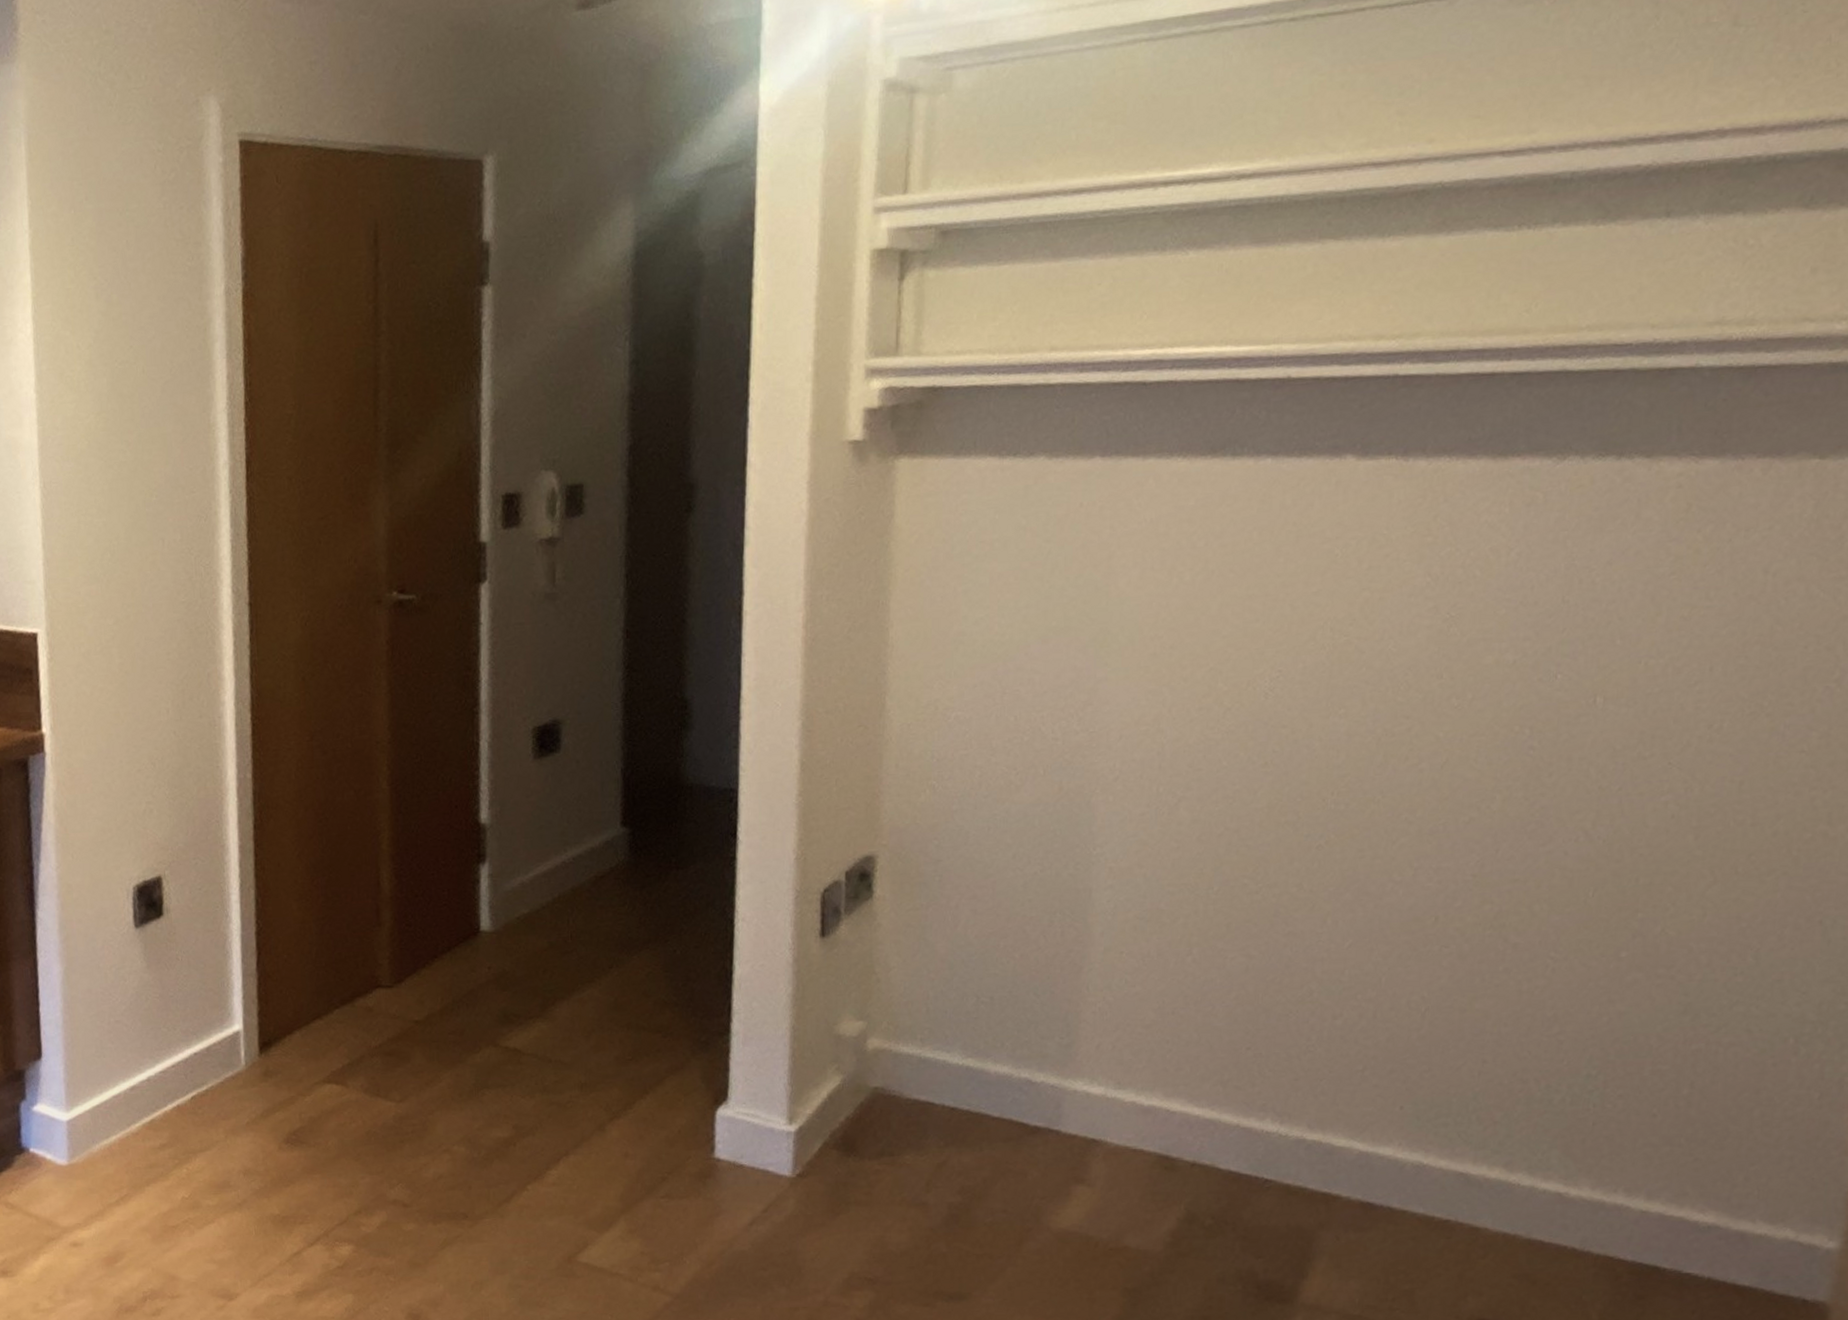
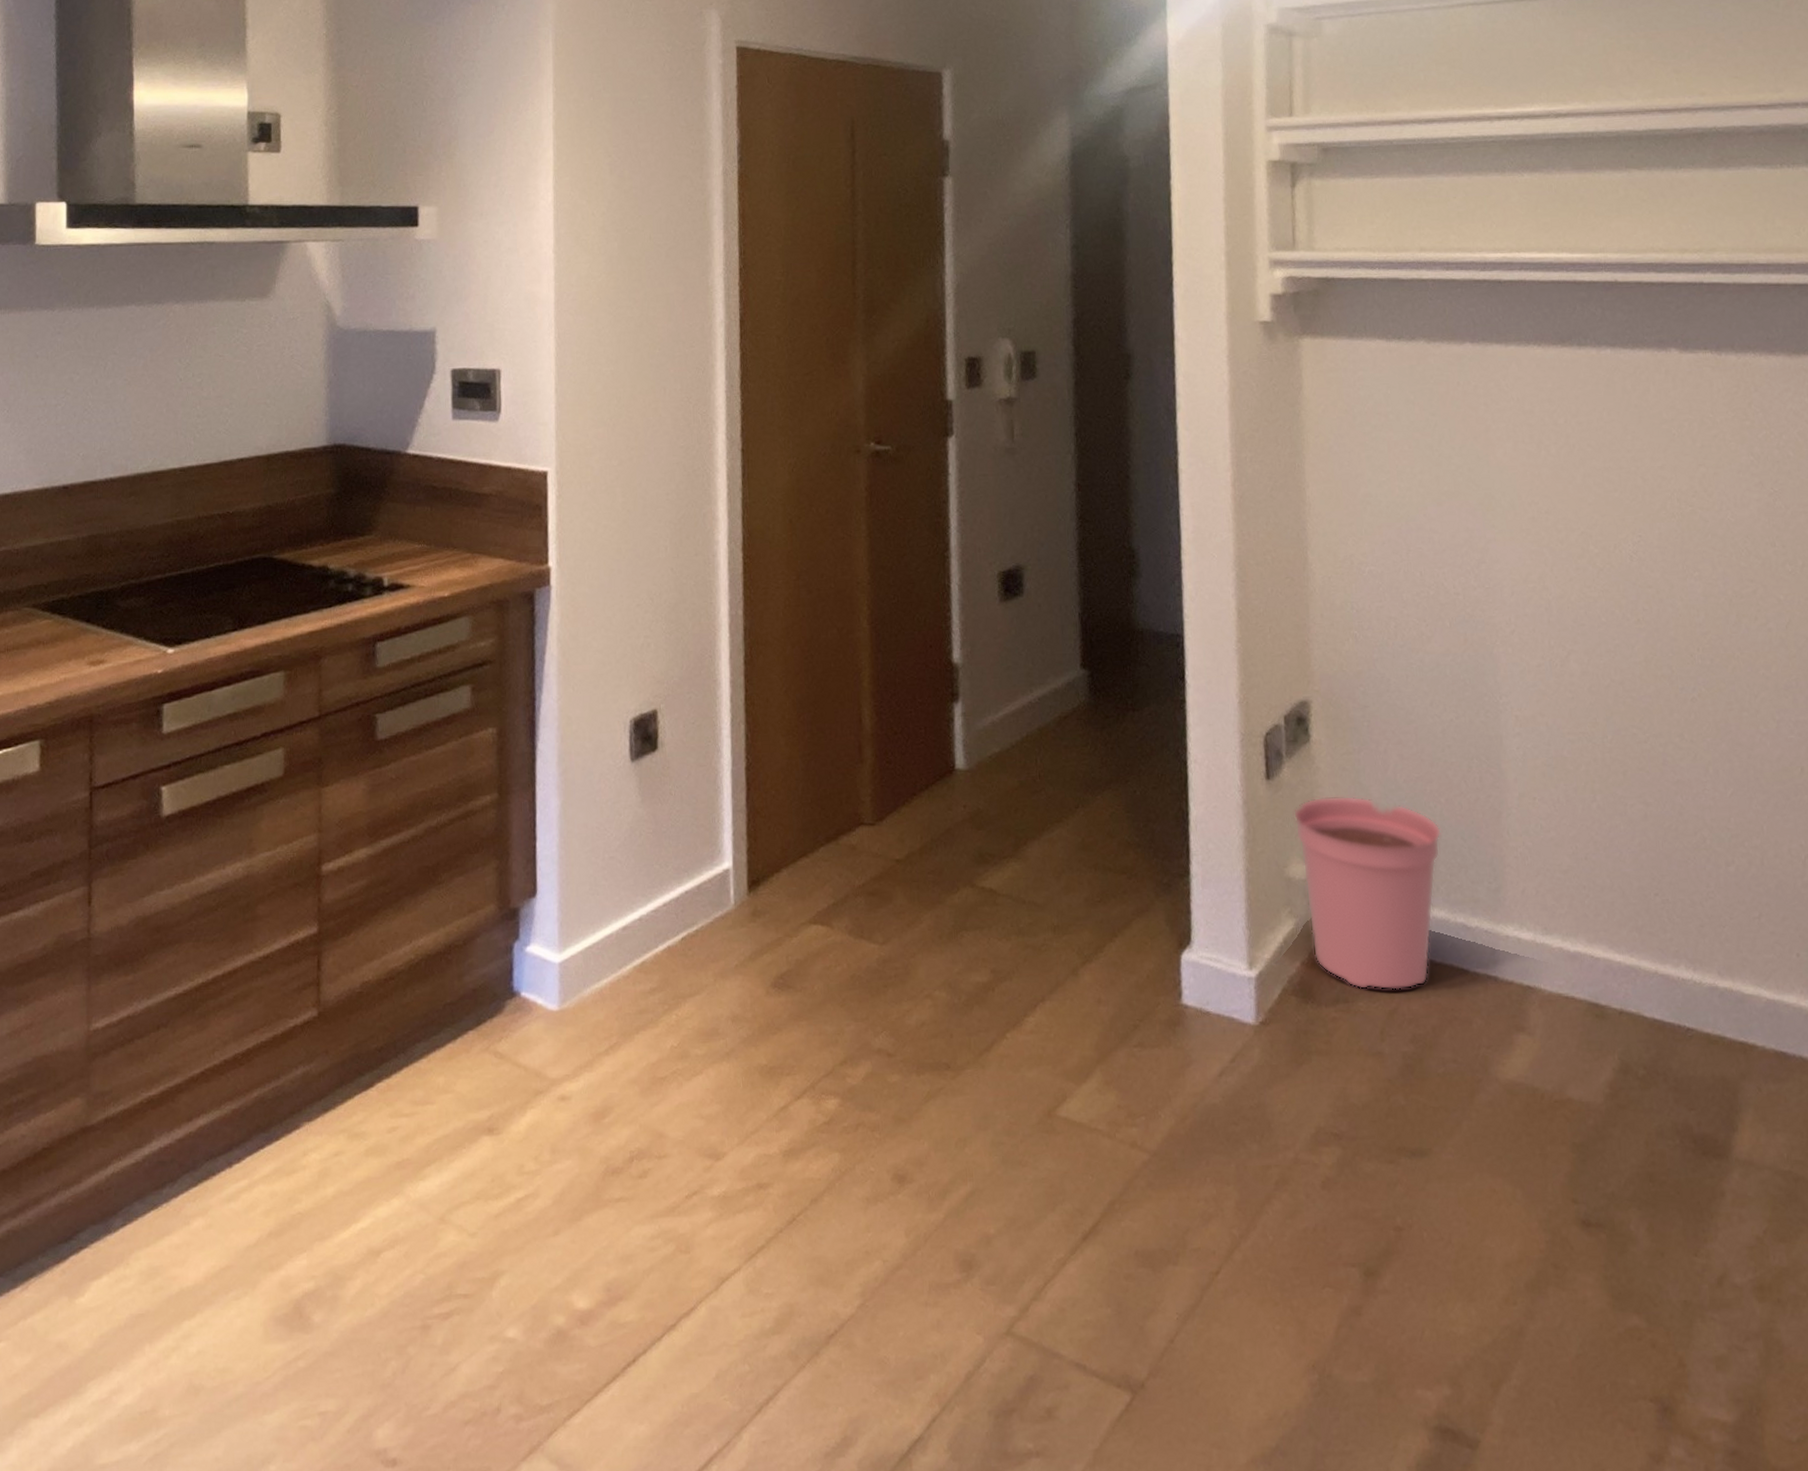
plant pot: none [848,952,1012,1144] -> present [1293,795,1441,990]

